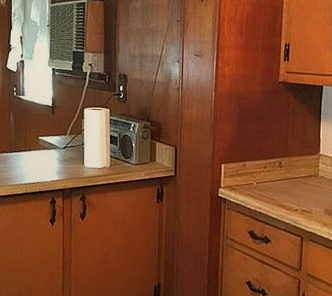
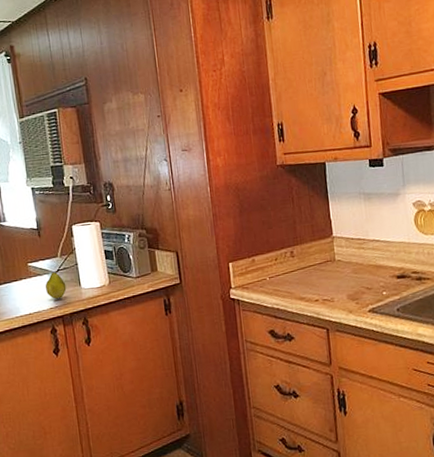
fruit: none [52,146,71,173] -> present [45,270,67,299]

